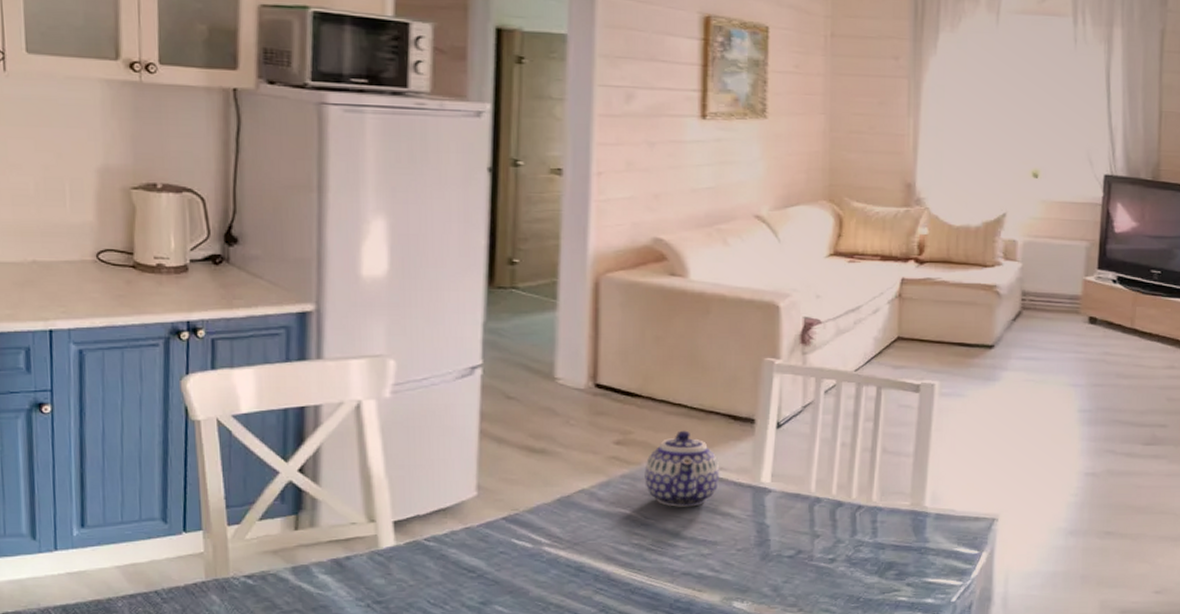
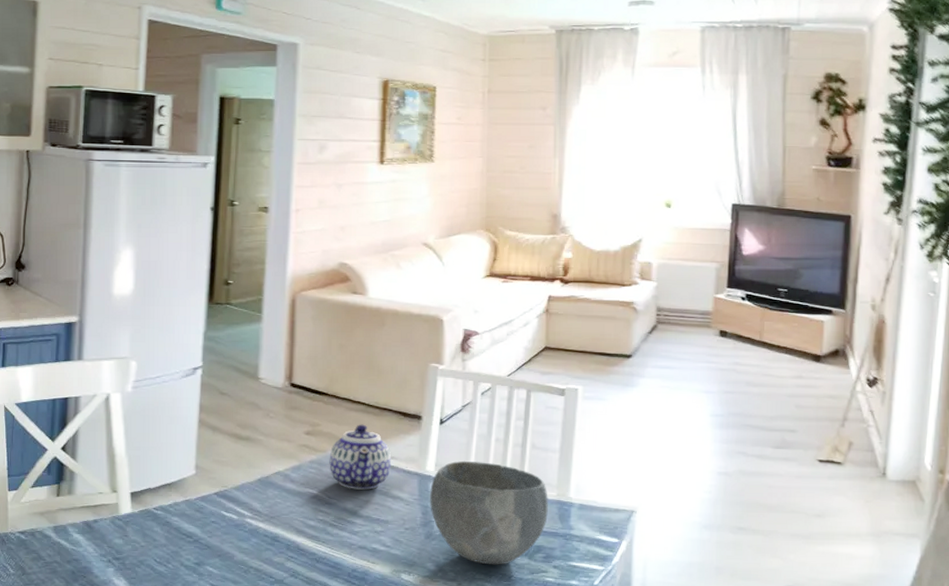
bowl: none [766,469,901,586] -> present [430,460,548,565]

